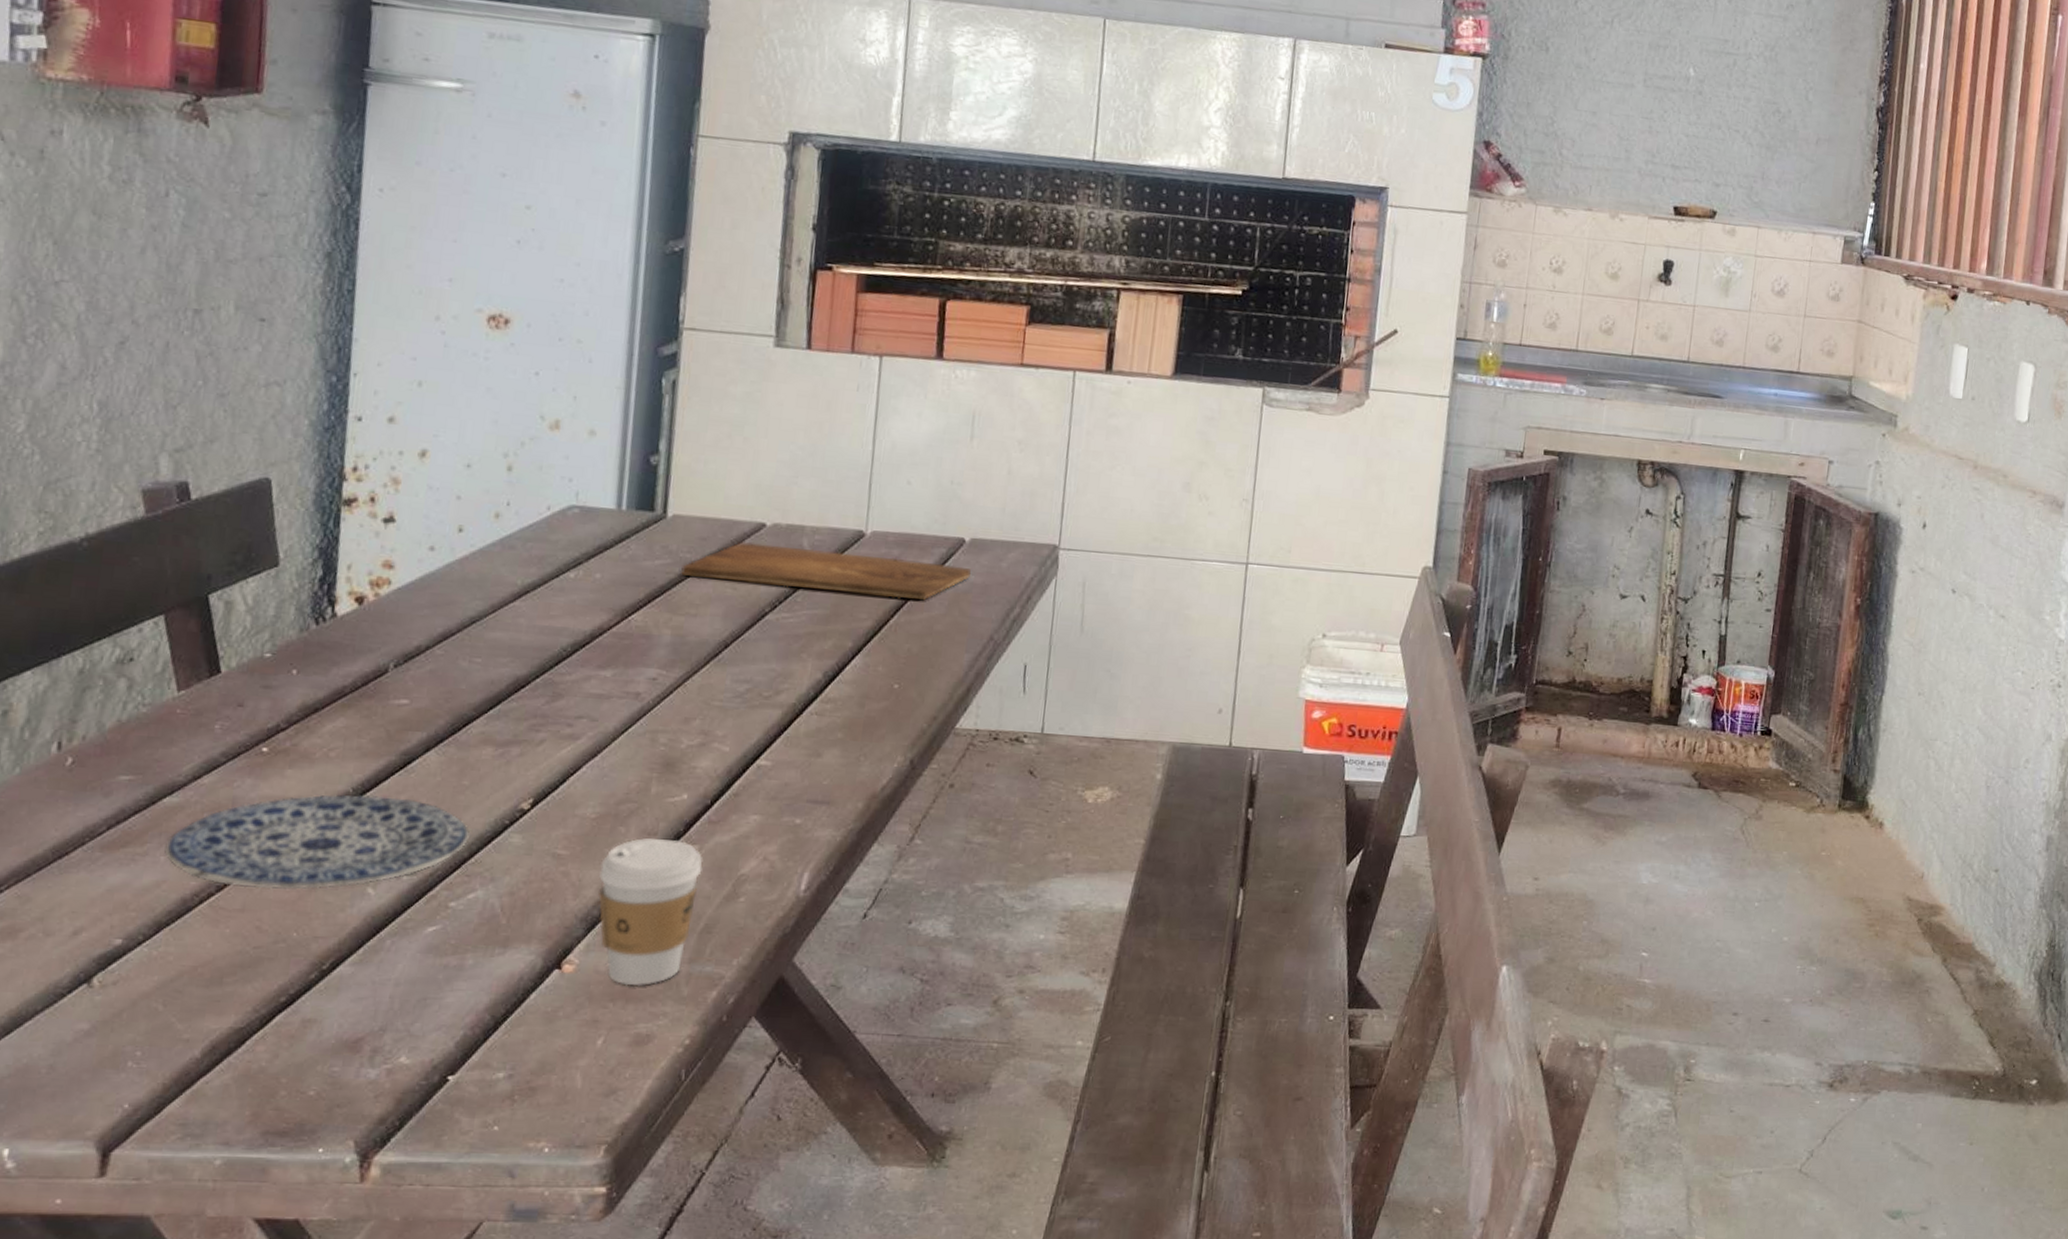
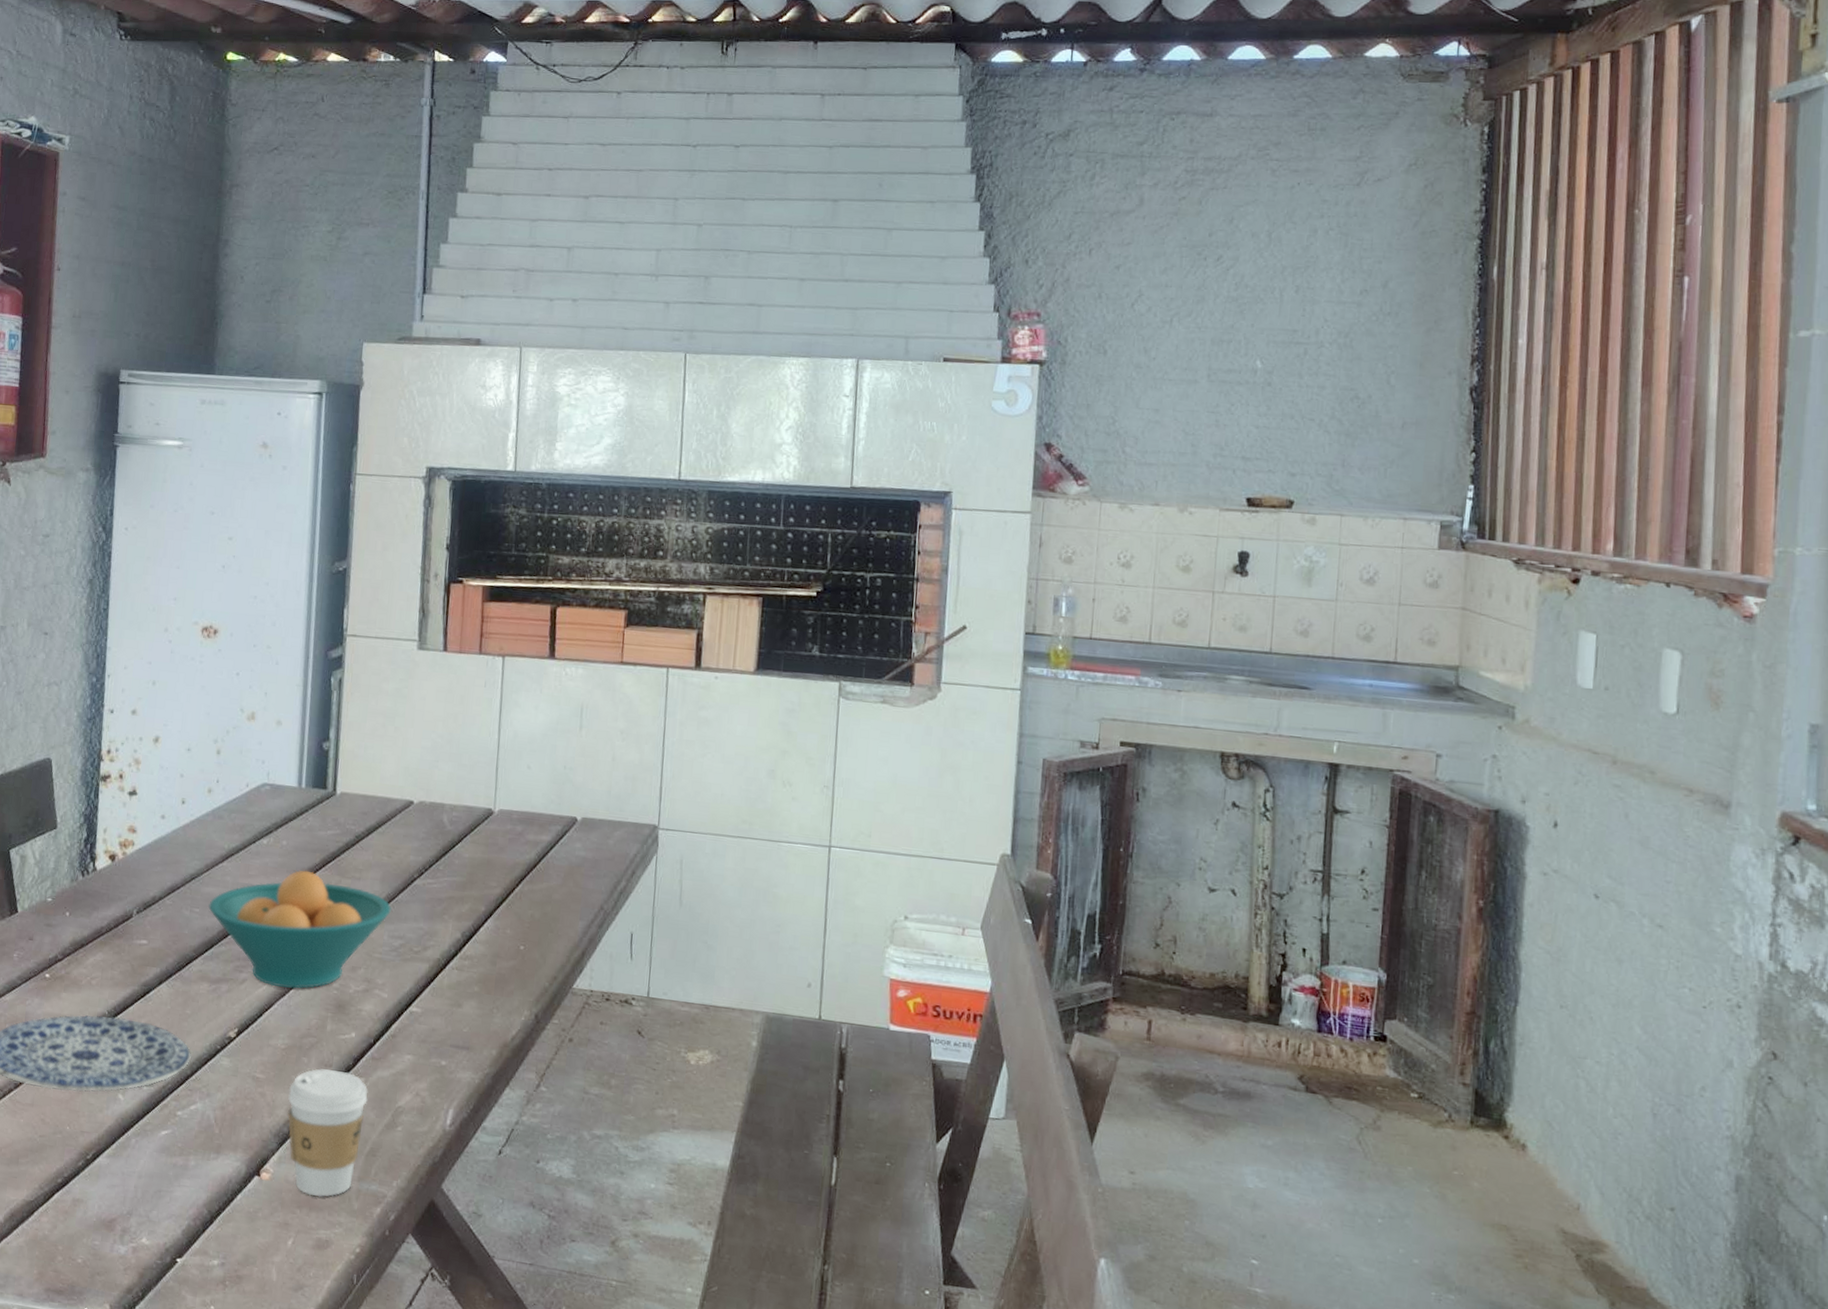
fruit bowl: none [494,607,737,747] -> present [208,870,392,989]
cutting board: present [681,542,971,600] -> none [348,816,583,871]

